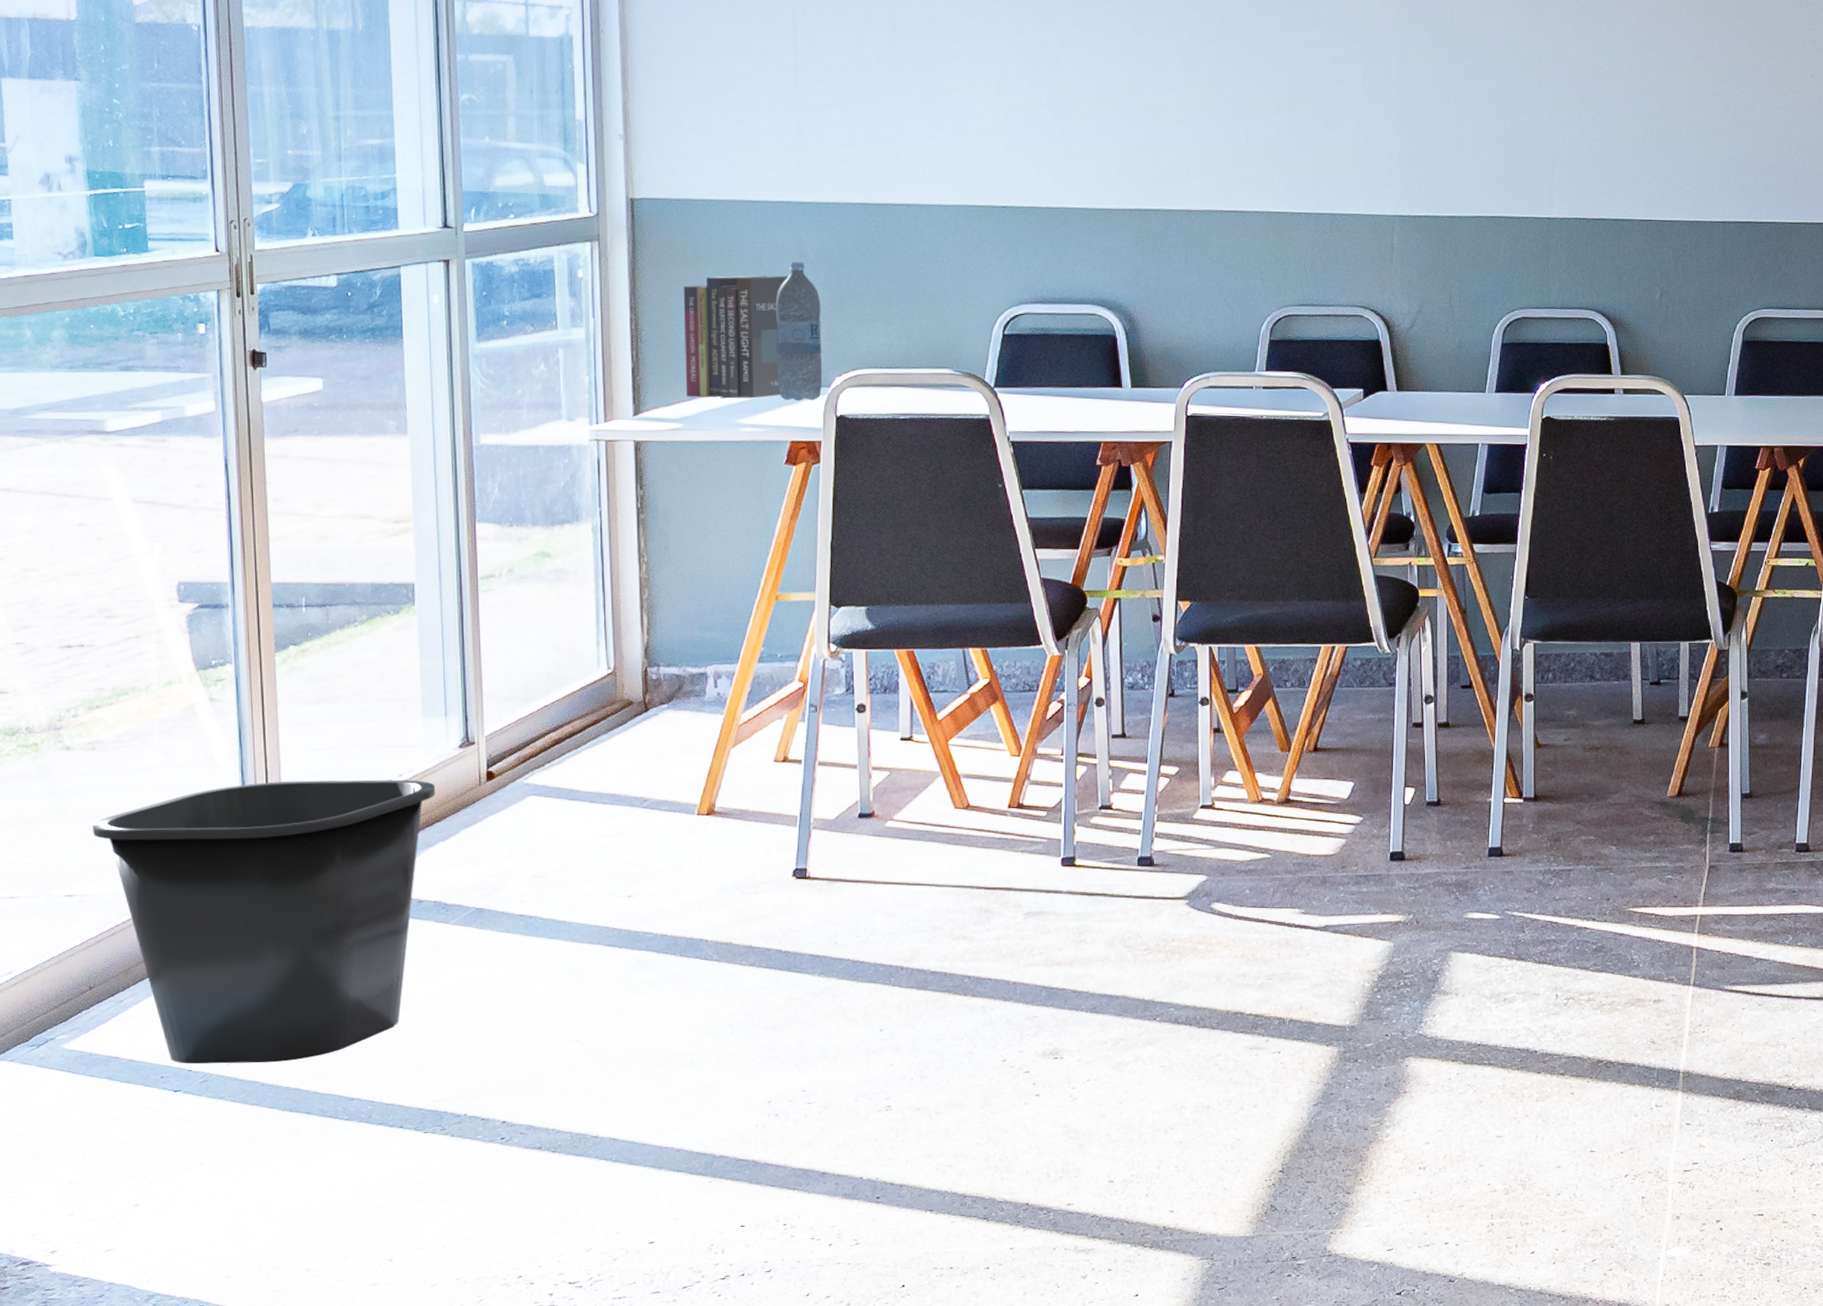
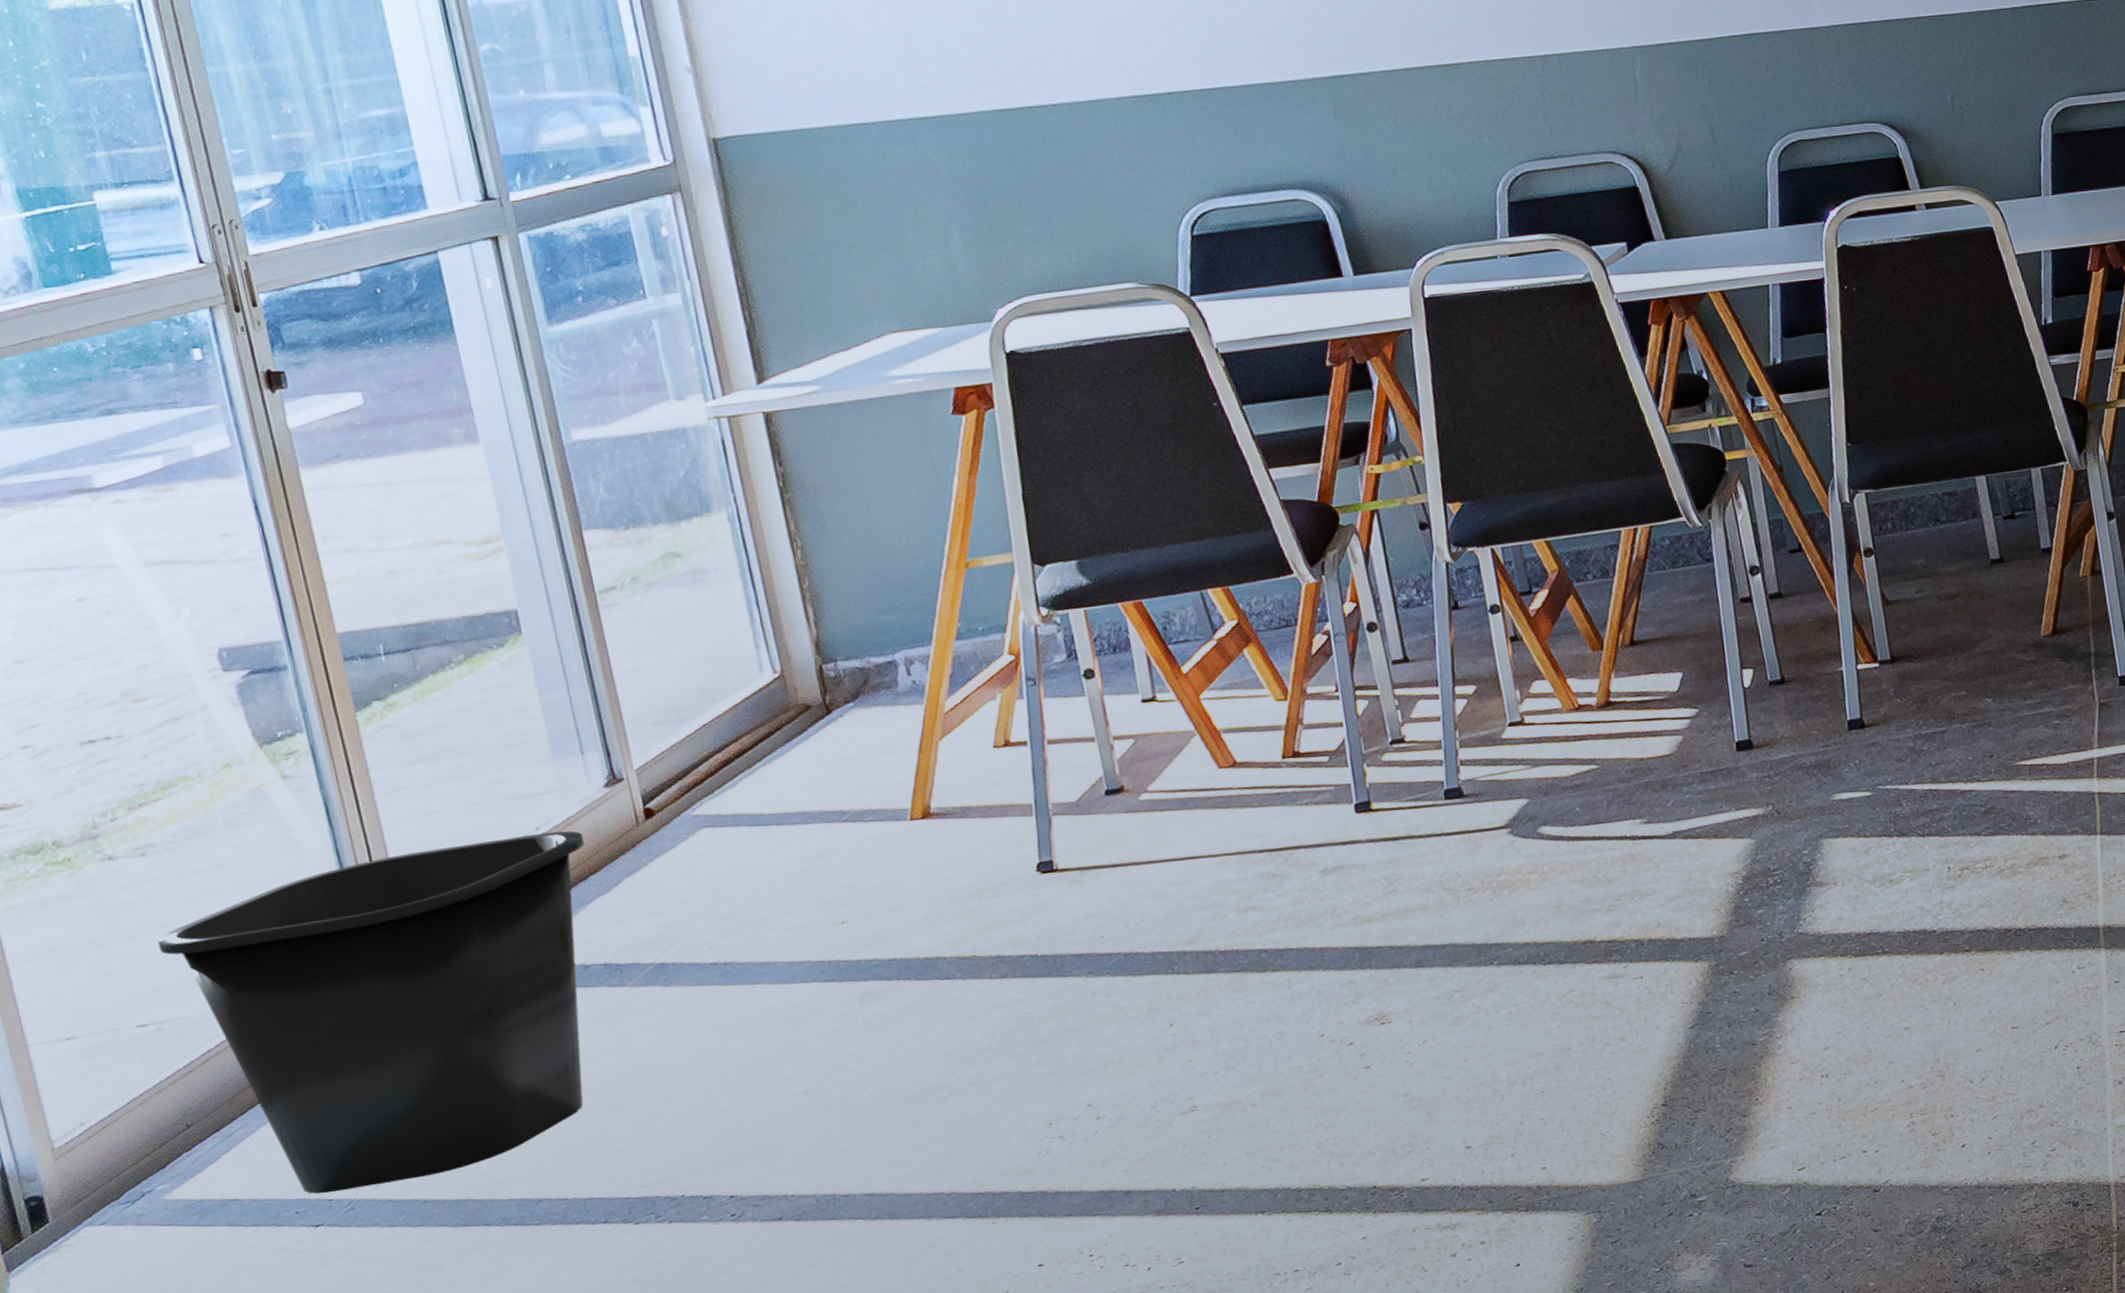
books: present [683,275,789,399] -> none [794,202,934,355]
water bottle: present [775,262,822,402] -> none [910,185,983,344]

